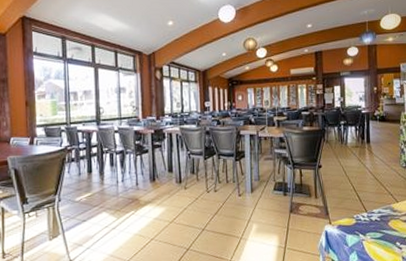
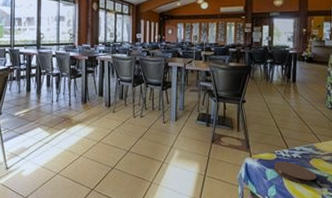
coaster: none [354,225,396,247] -> present [274,161,317,184]

